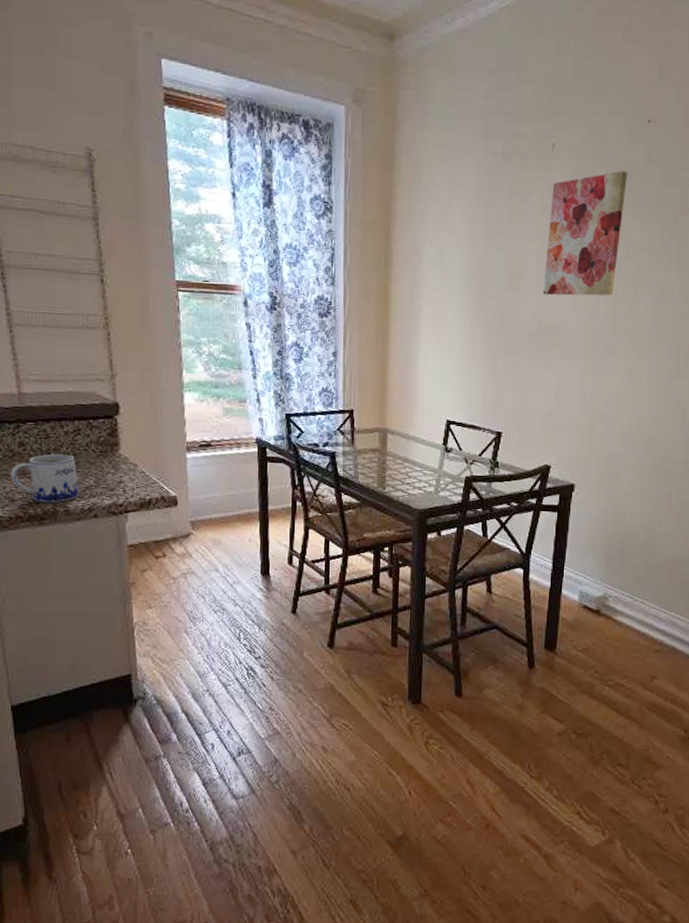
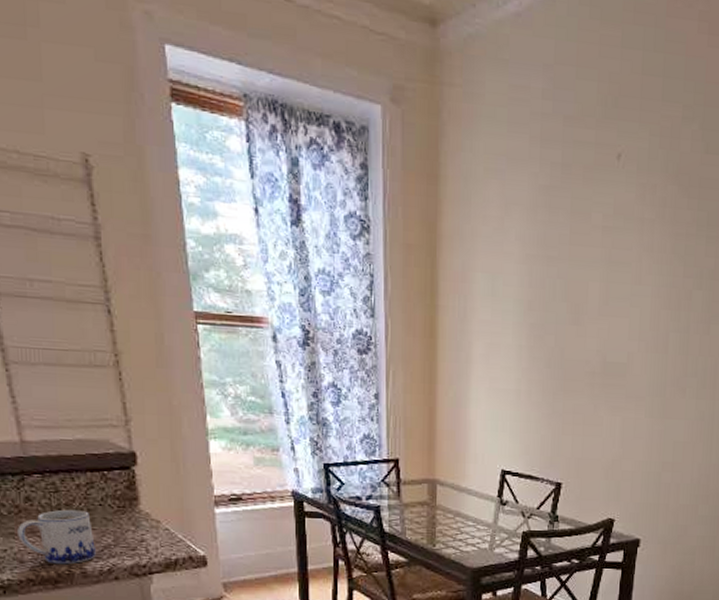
wall art: present [543,171,627,296] -> none [606,186,701,331]

